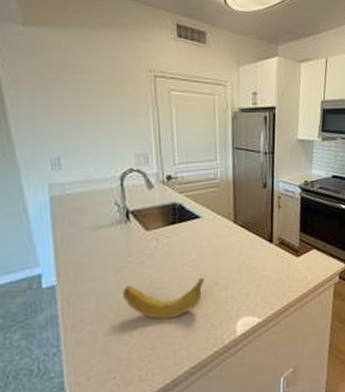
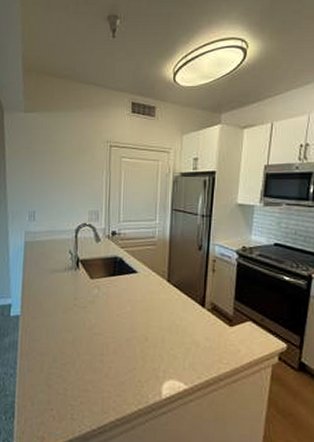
fruit: present [123,277,205,320] -> none [67,326,136,366]

